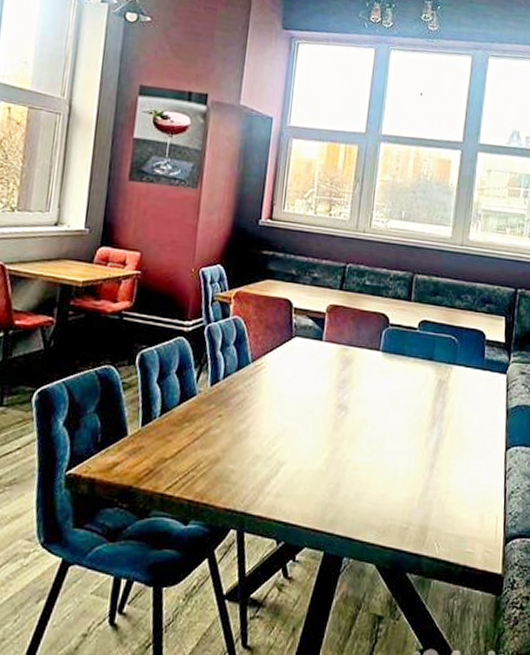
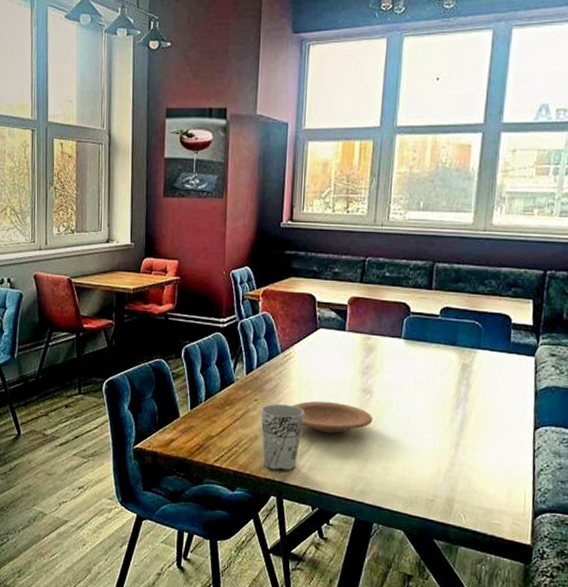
cup: none [224,420,274,500] -> present [261,403,305,471]
plate: none [260,417,348,455] -> present [292,401,373,433]

